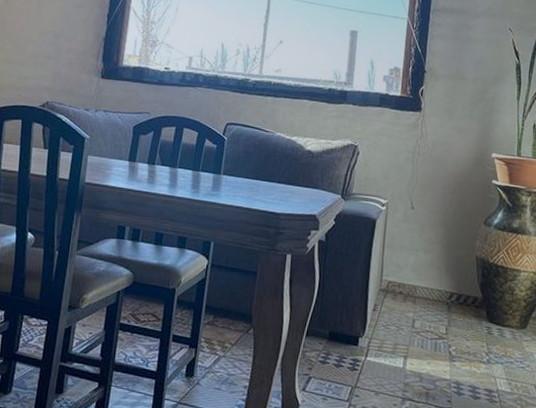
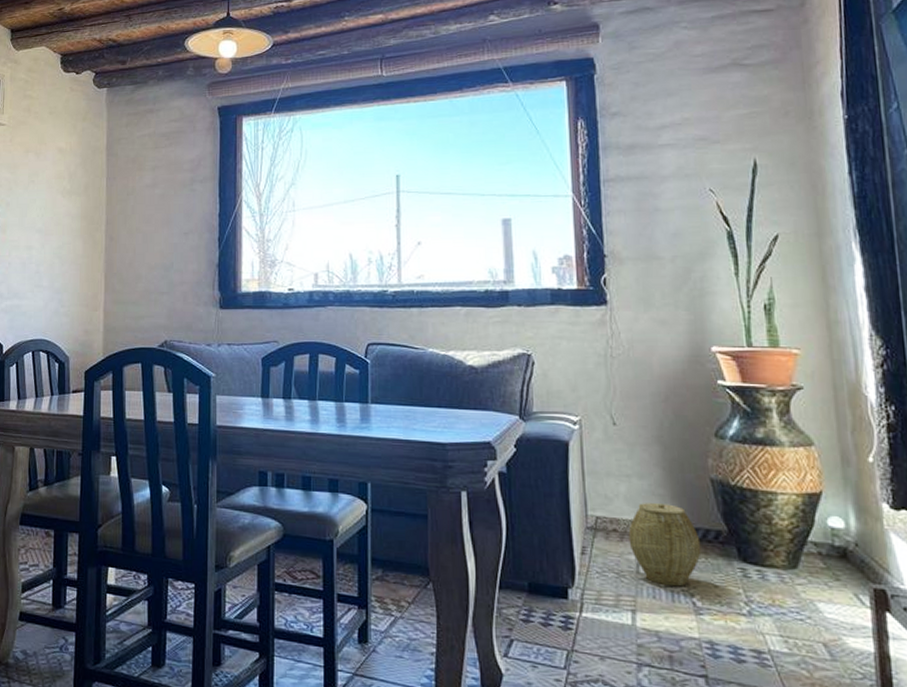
woven basket: none [410,272,462,339] -> present [628,502,701,587]

